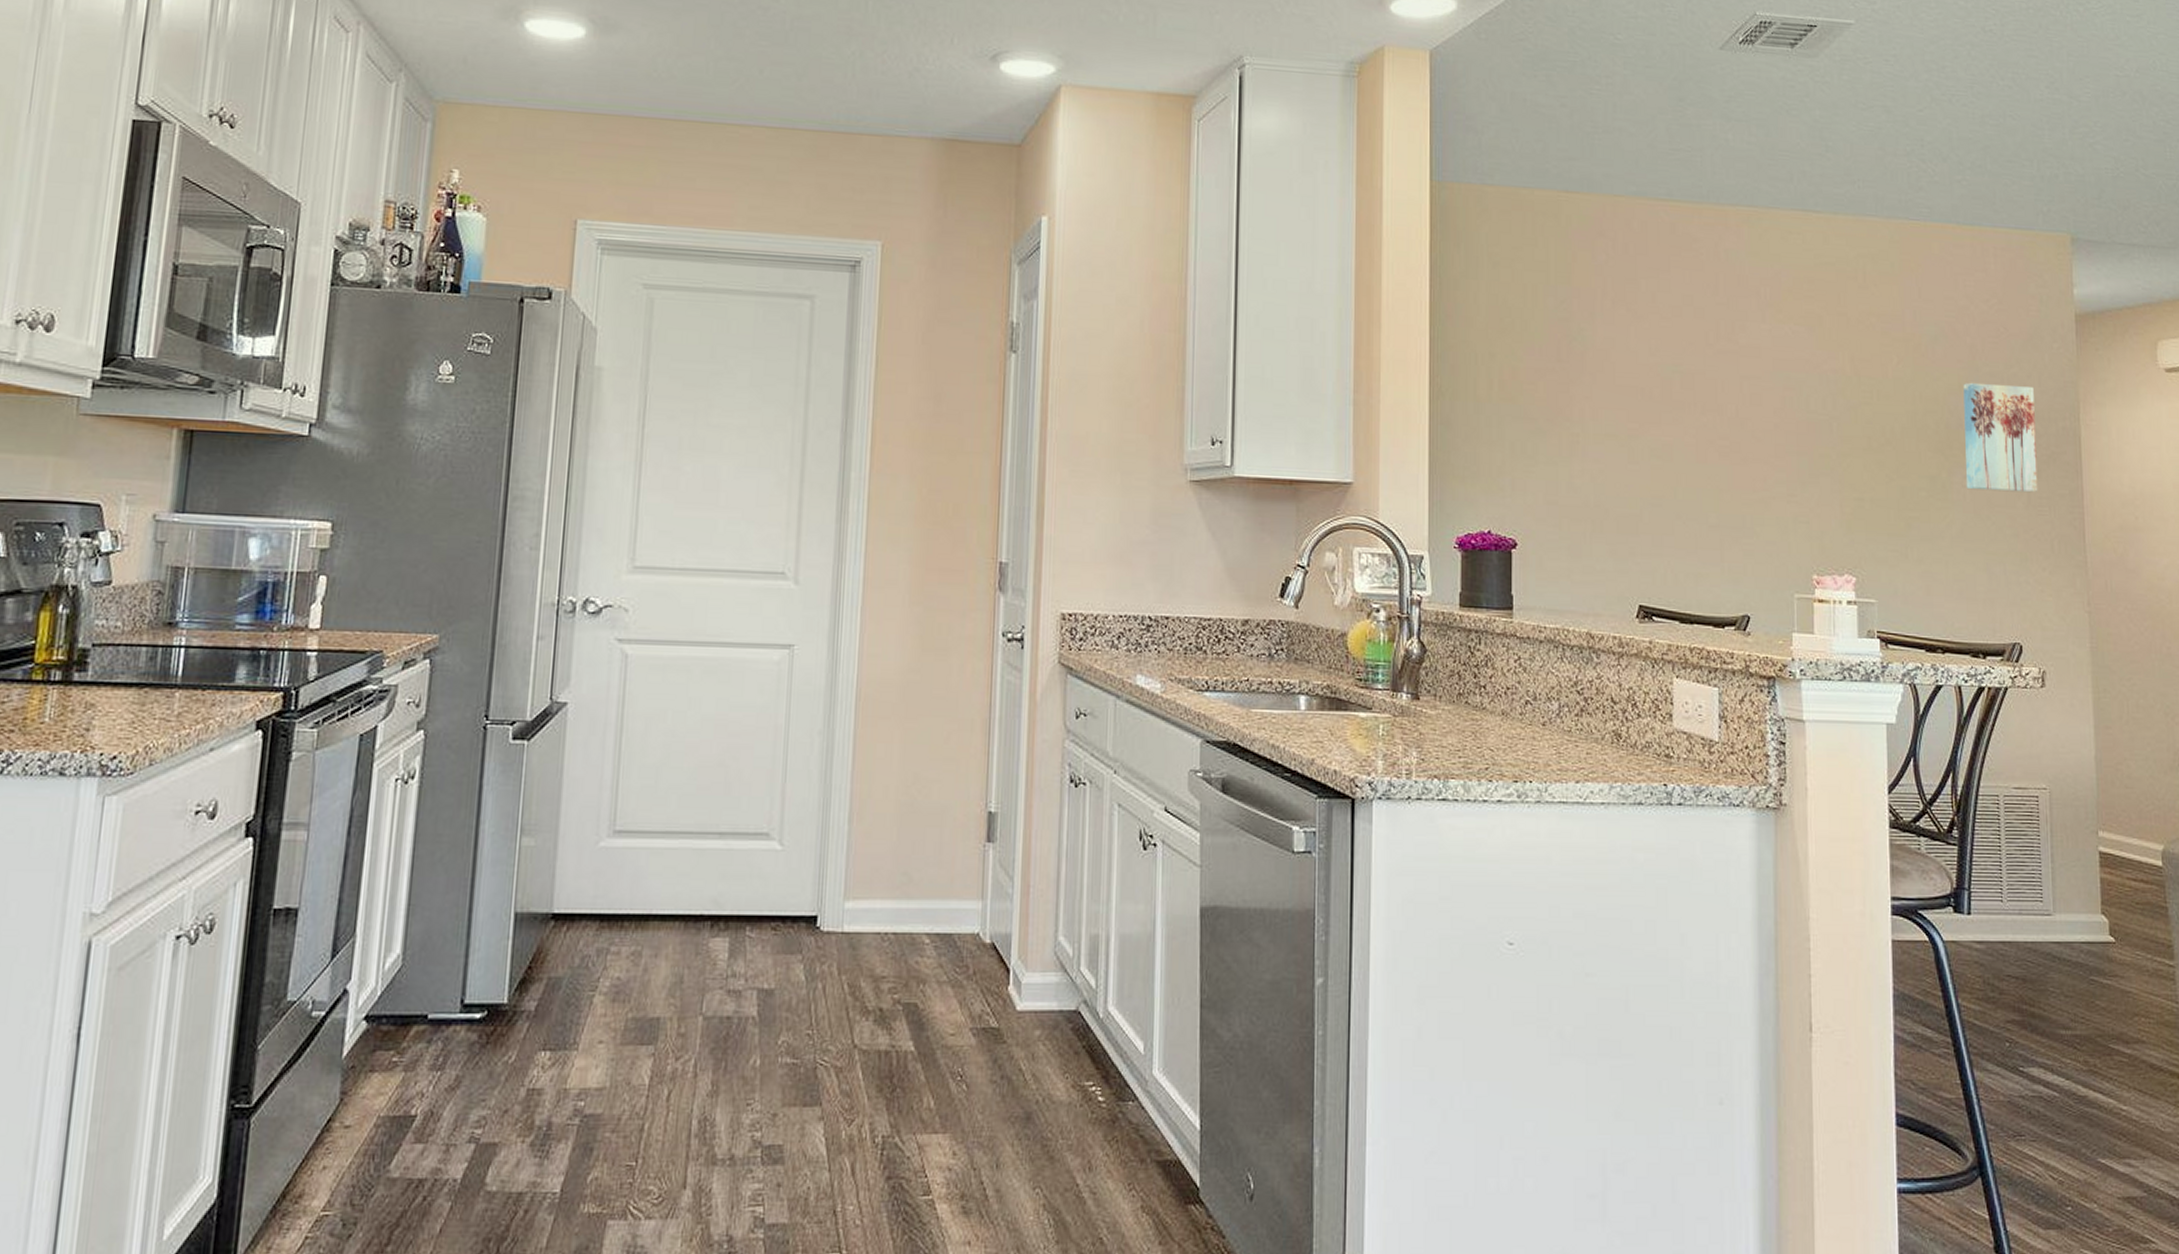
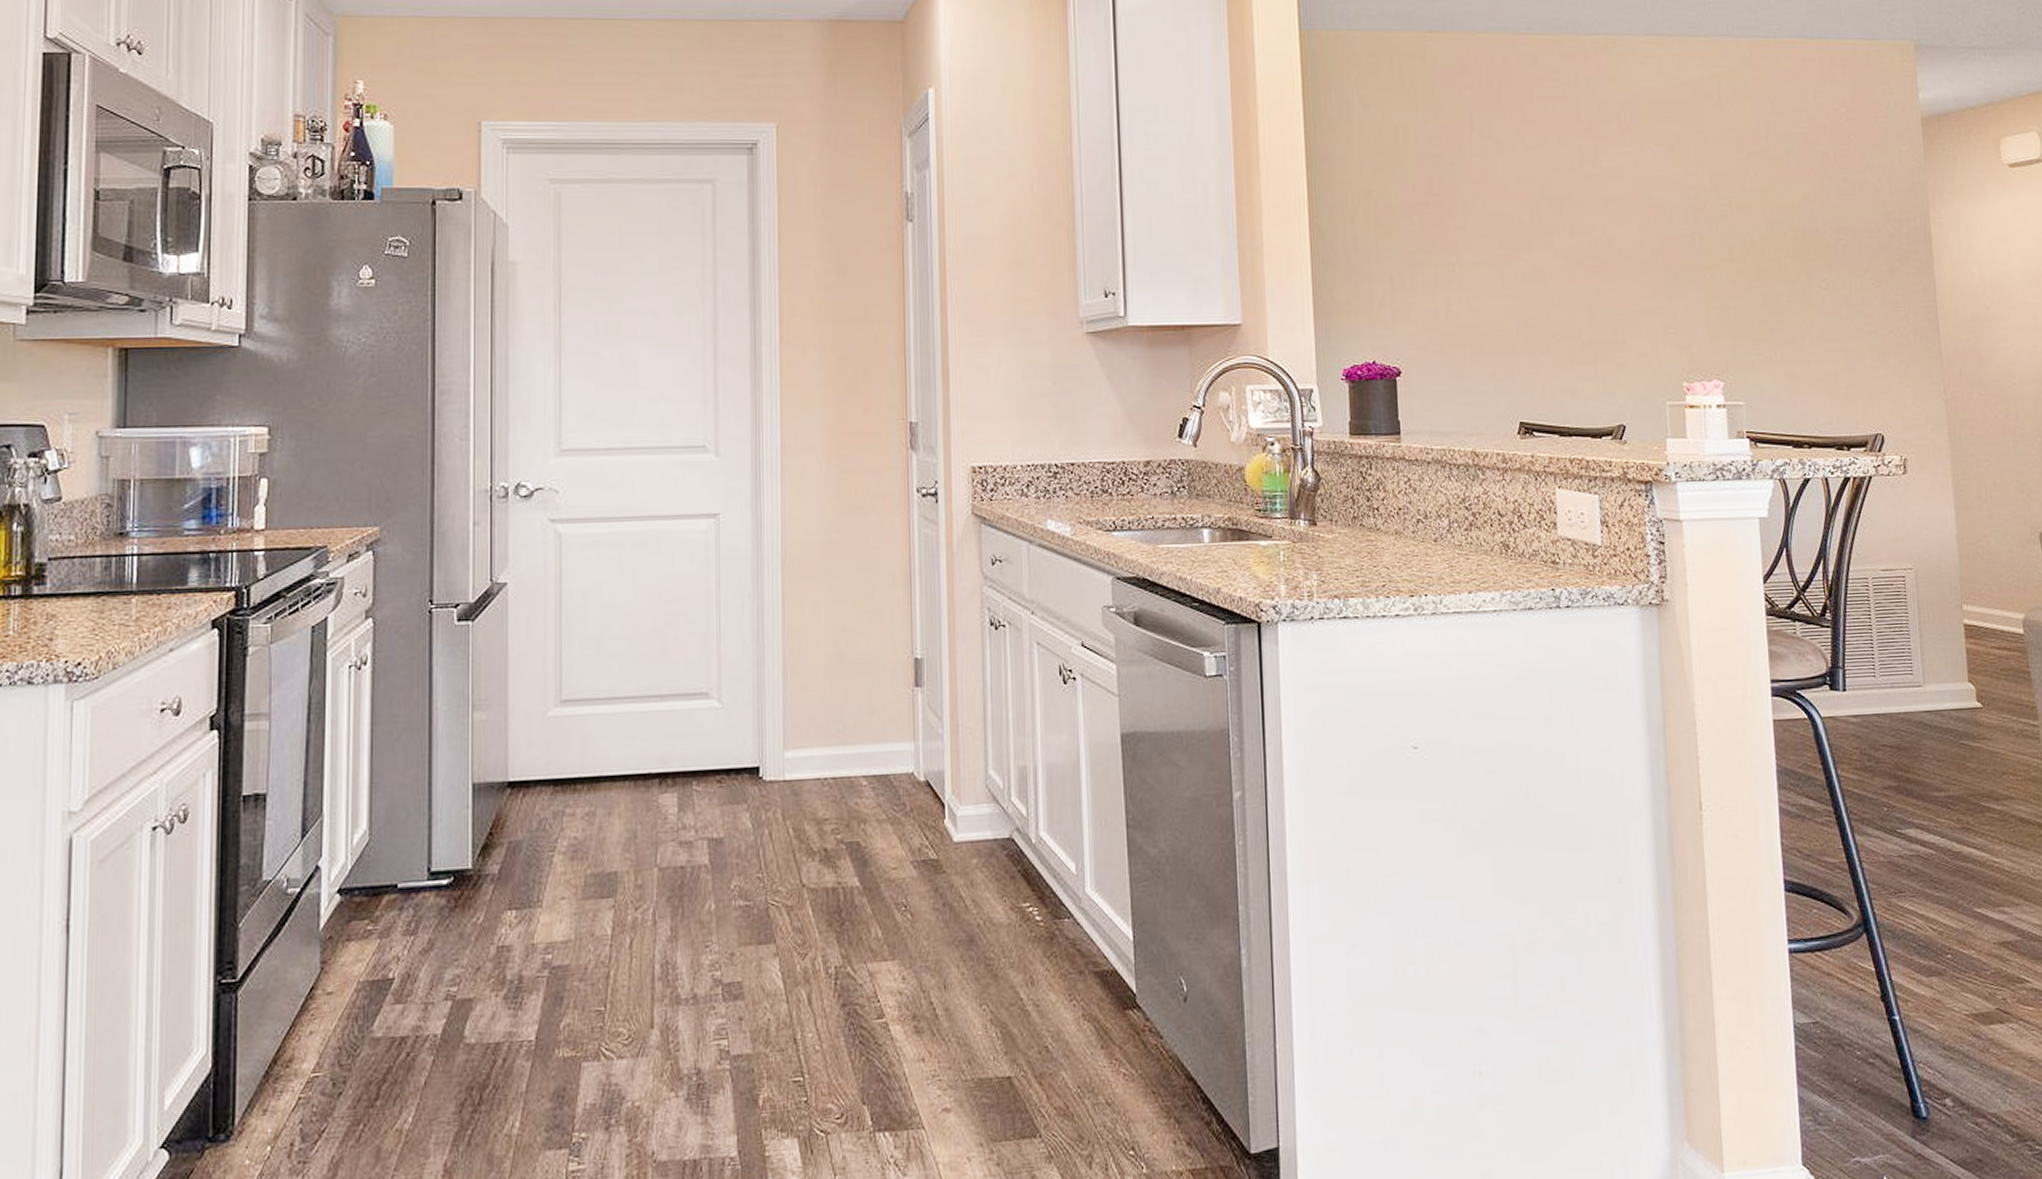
wall art: present [1963,382,2038,493] -> none [1817,189,1893,292]

